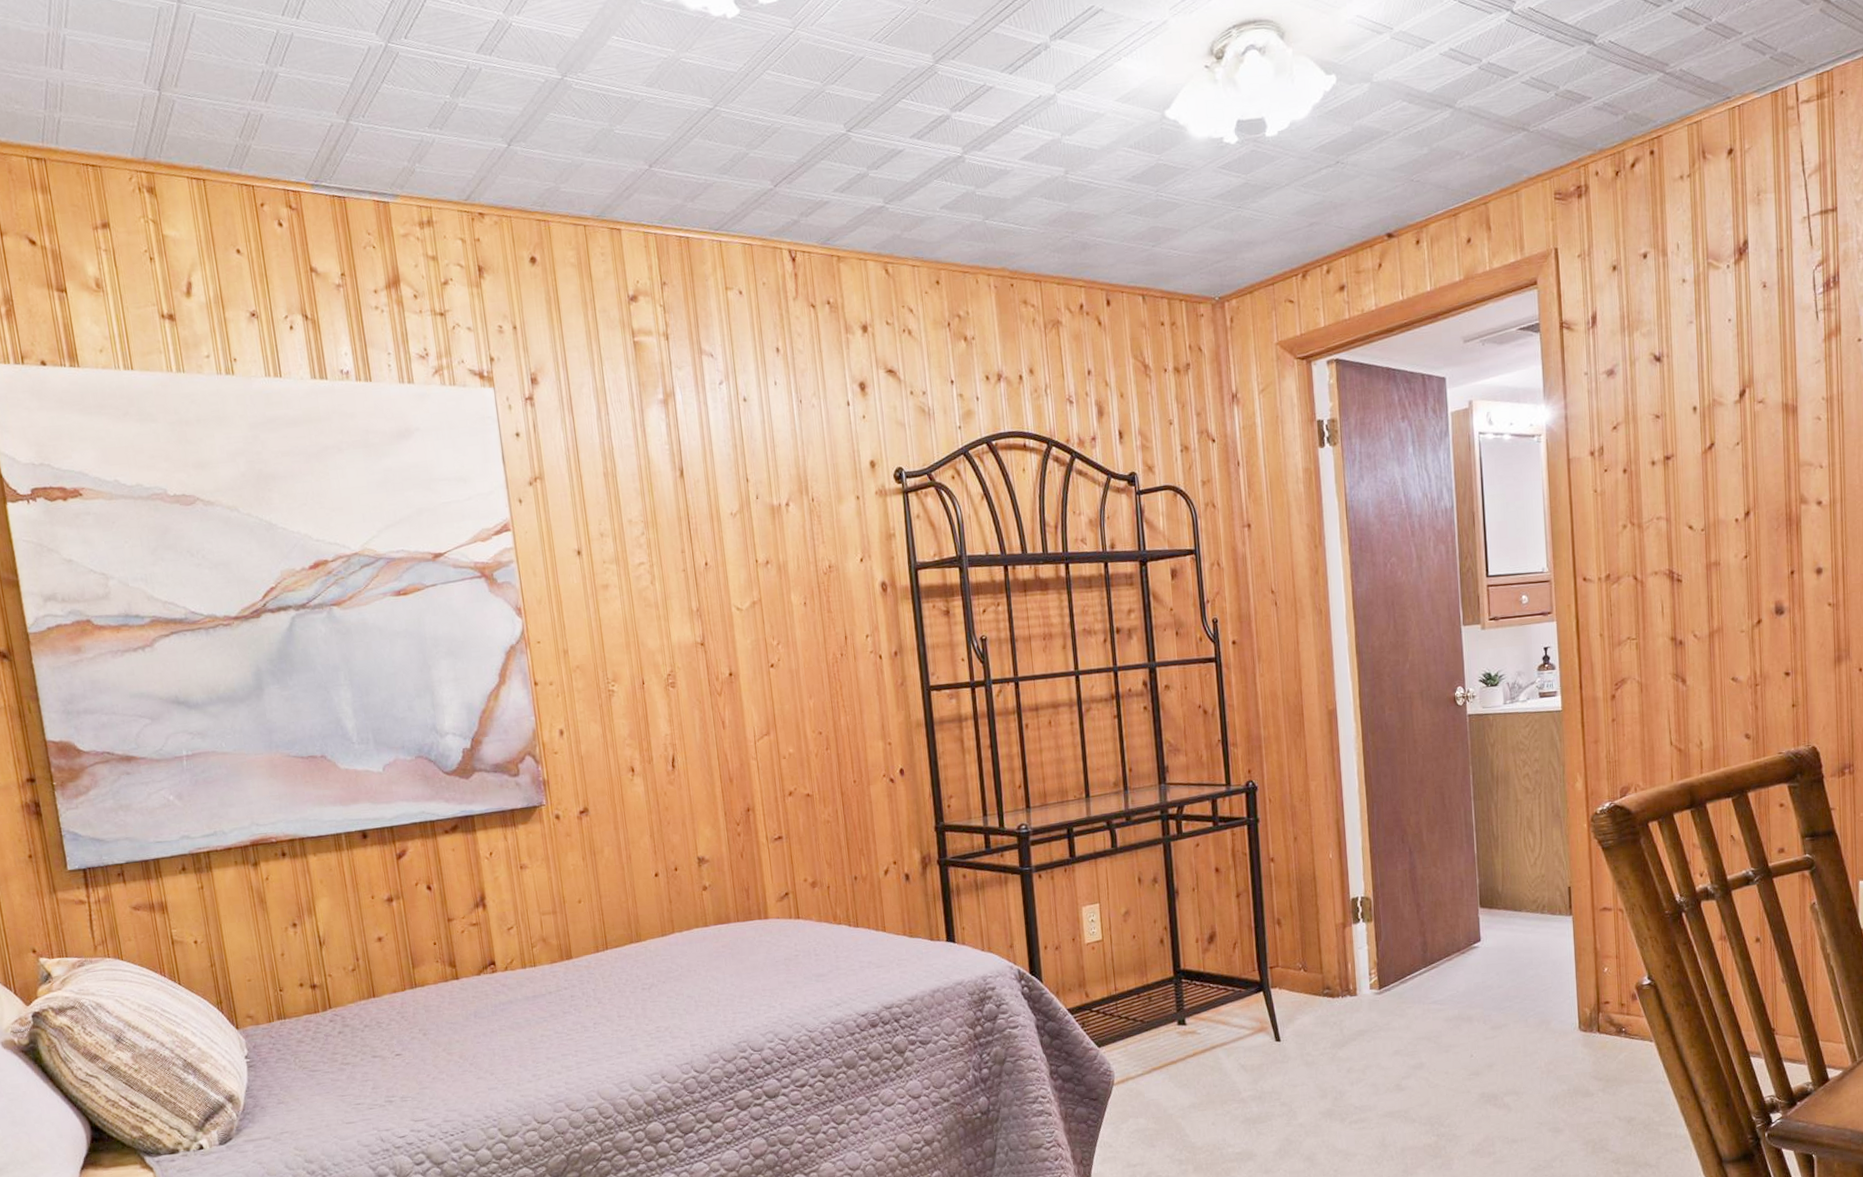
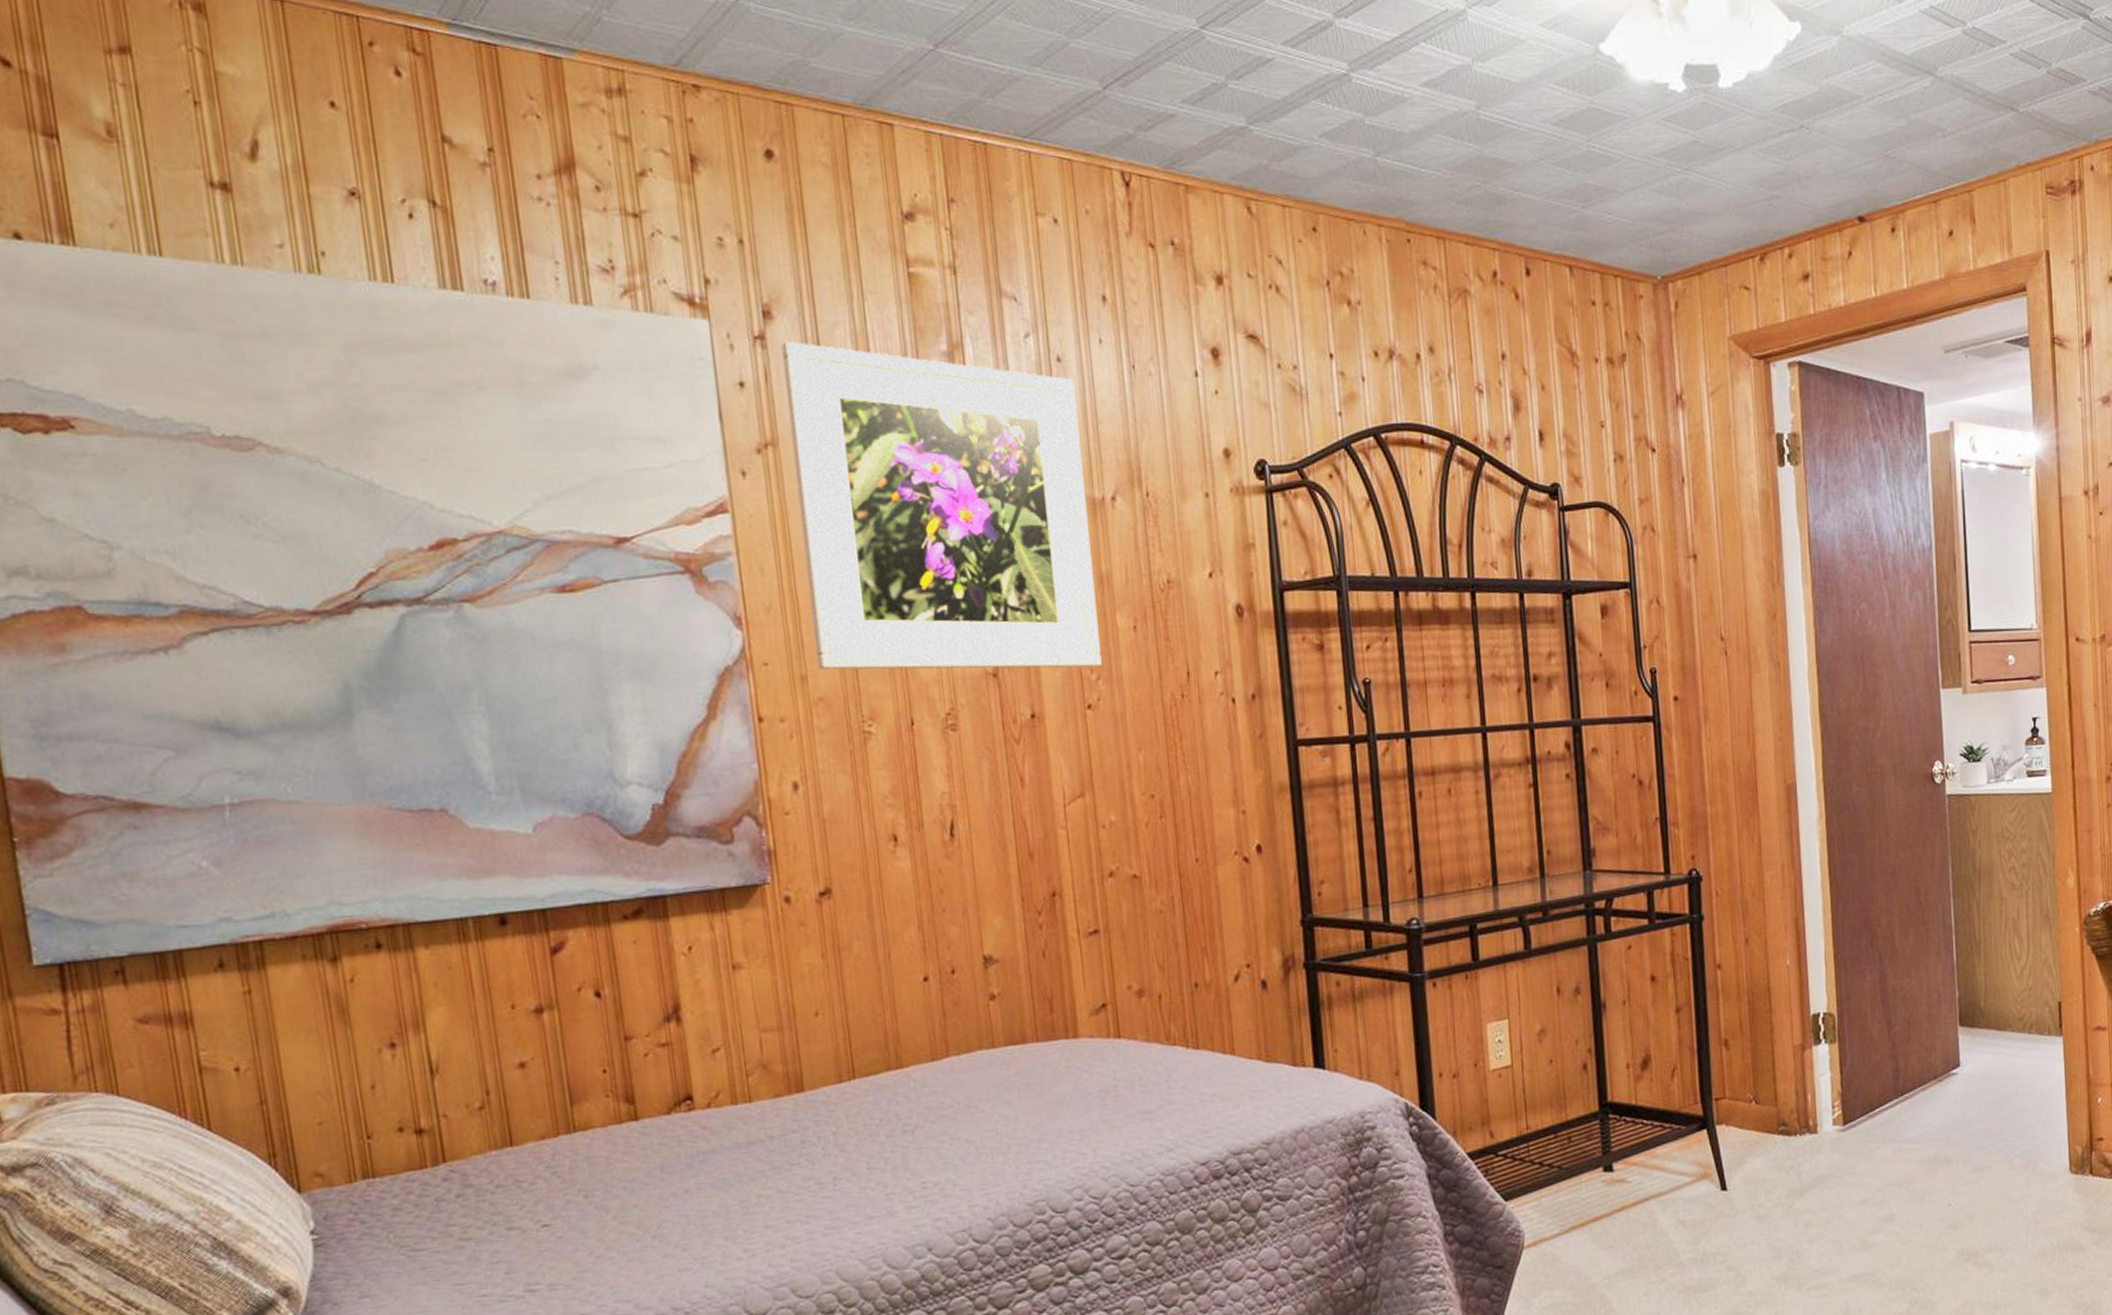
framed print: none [544,400,781,645] -> present [781,342,1102,670]

